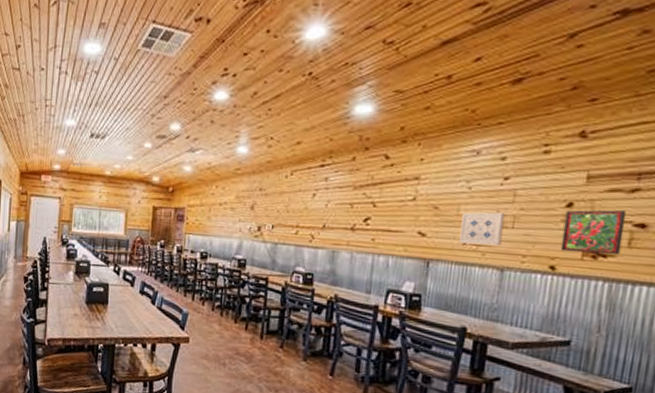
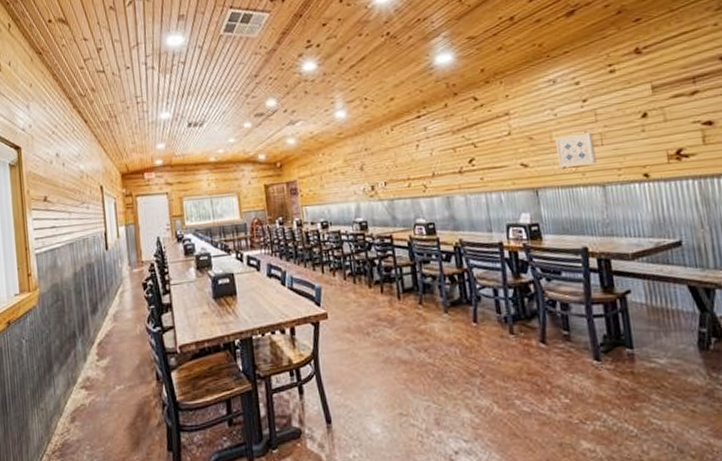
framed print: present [560,209,627,256] -> none [643,112,699,158]

